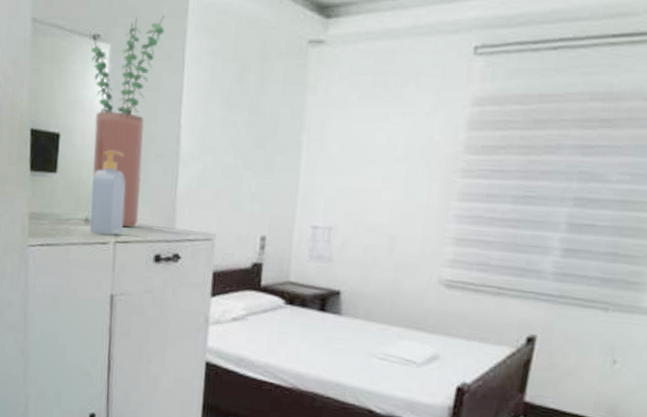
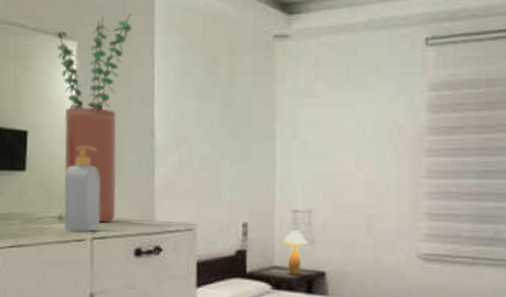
table lamp: none [299,244,326,292] -> present [282,228,308,275]

